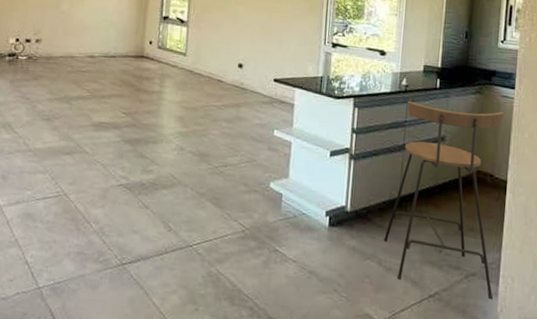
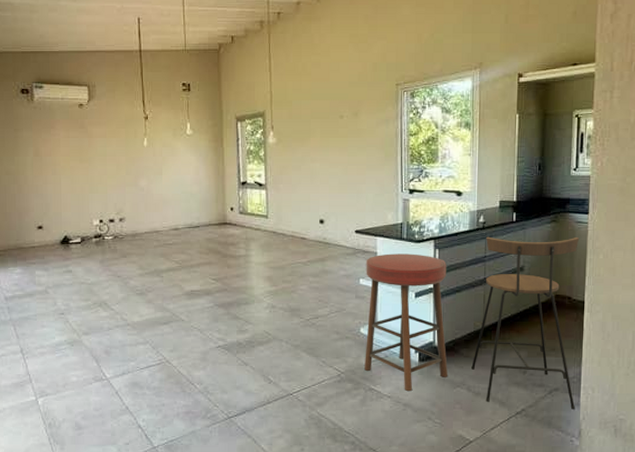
bar stool: none [271,106,365,258] -> present [364,253,448,392]

